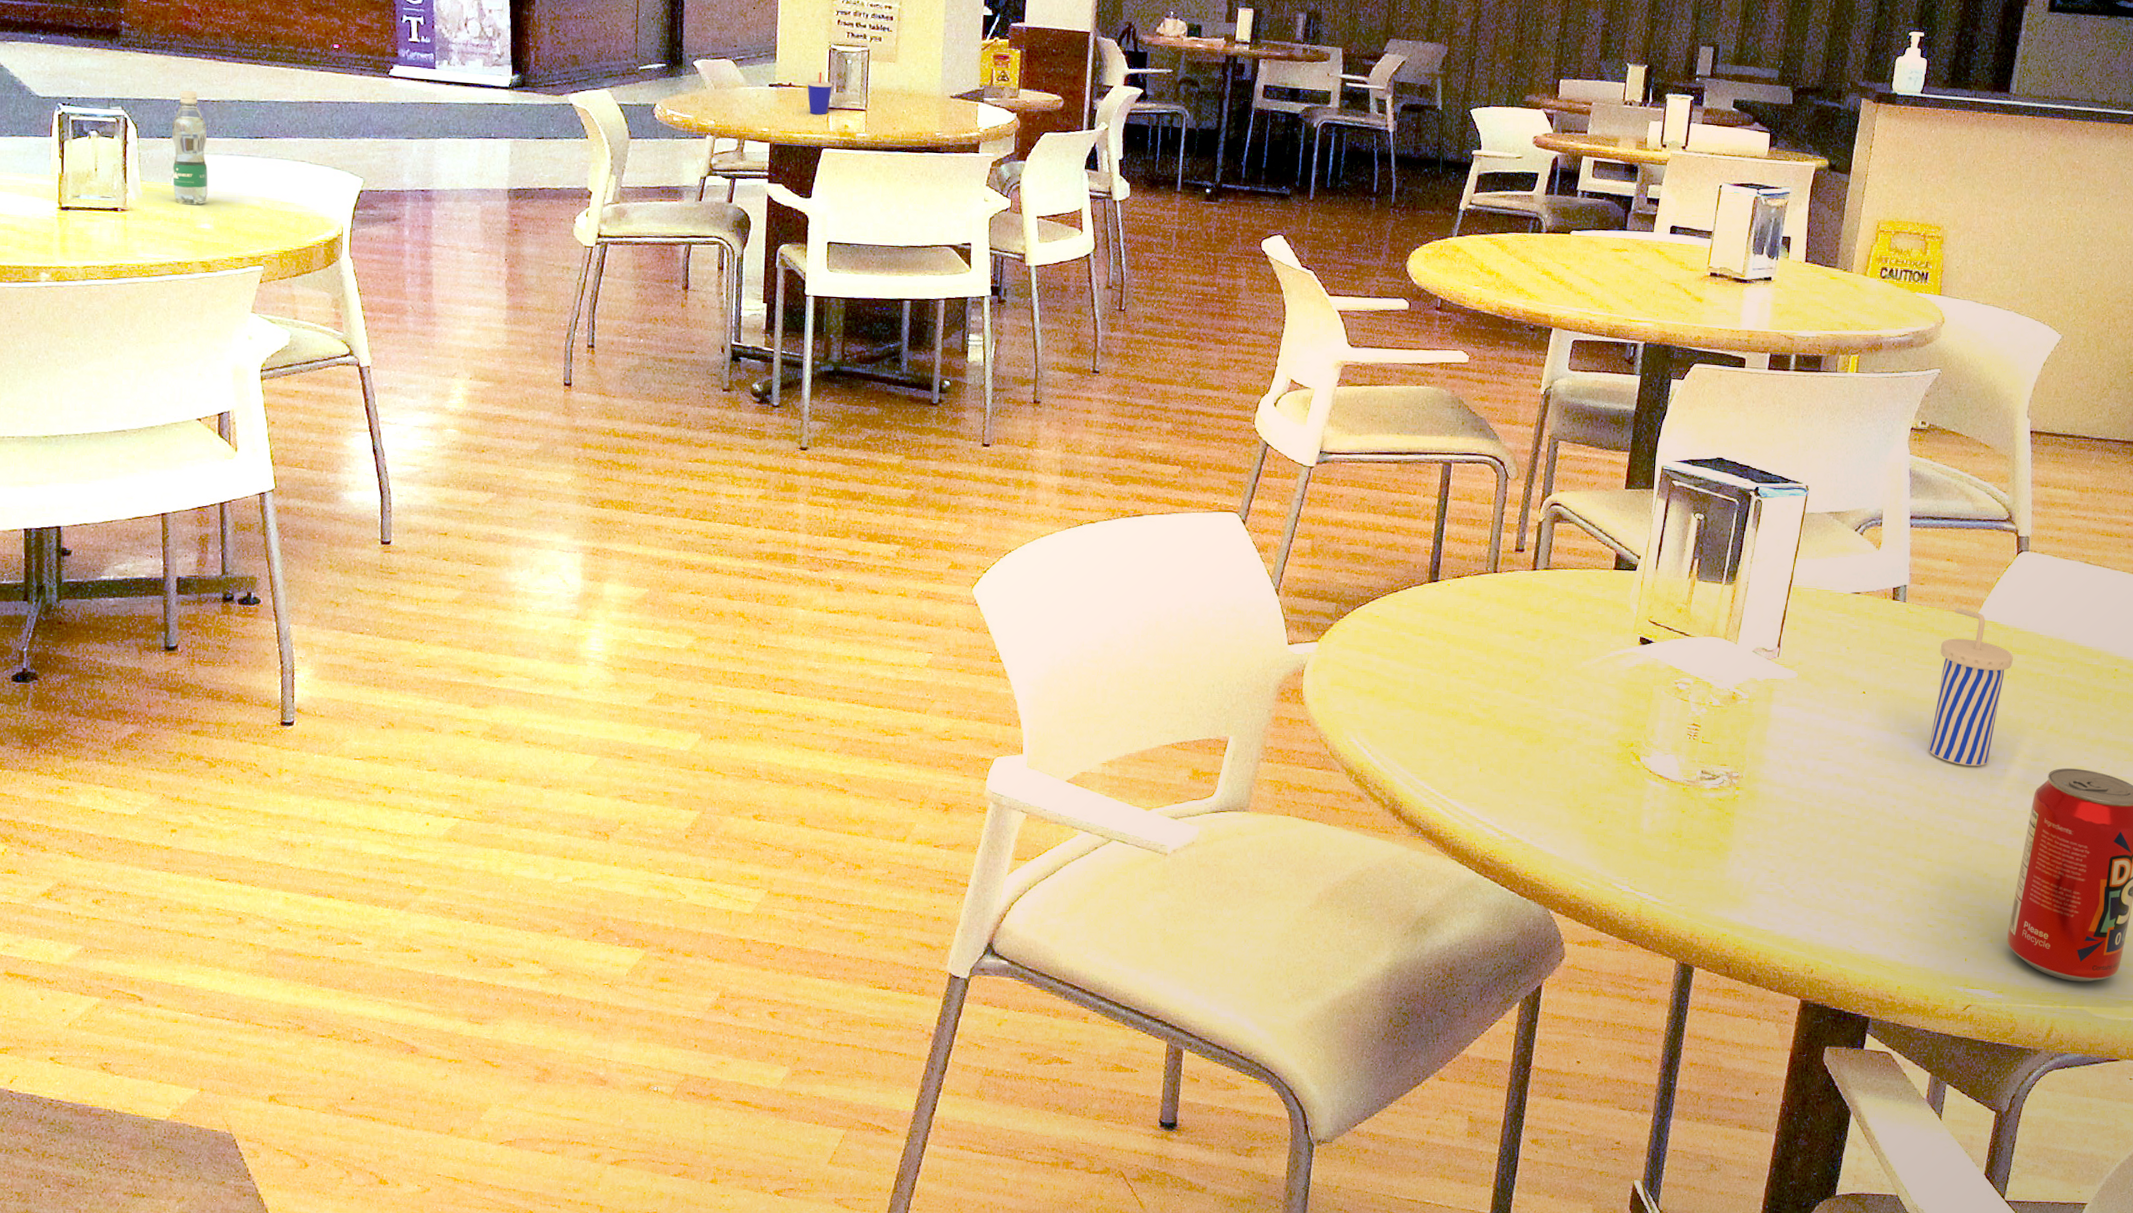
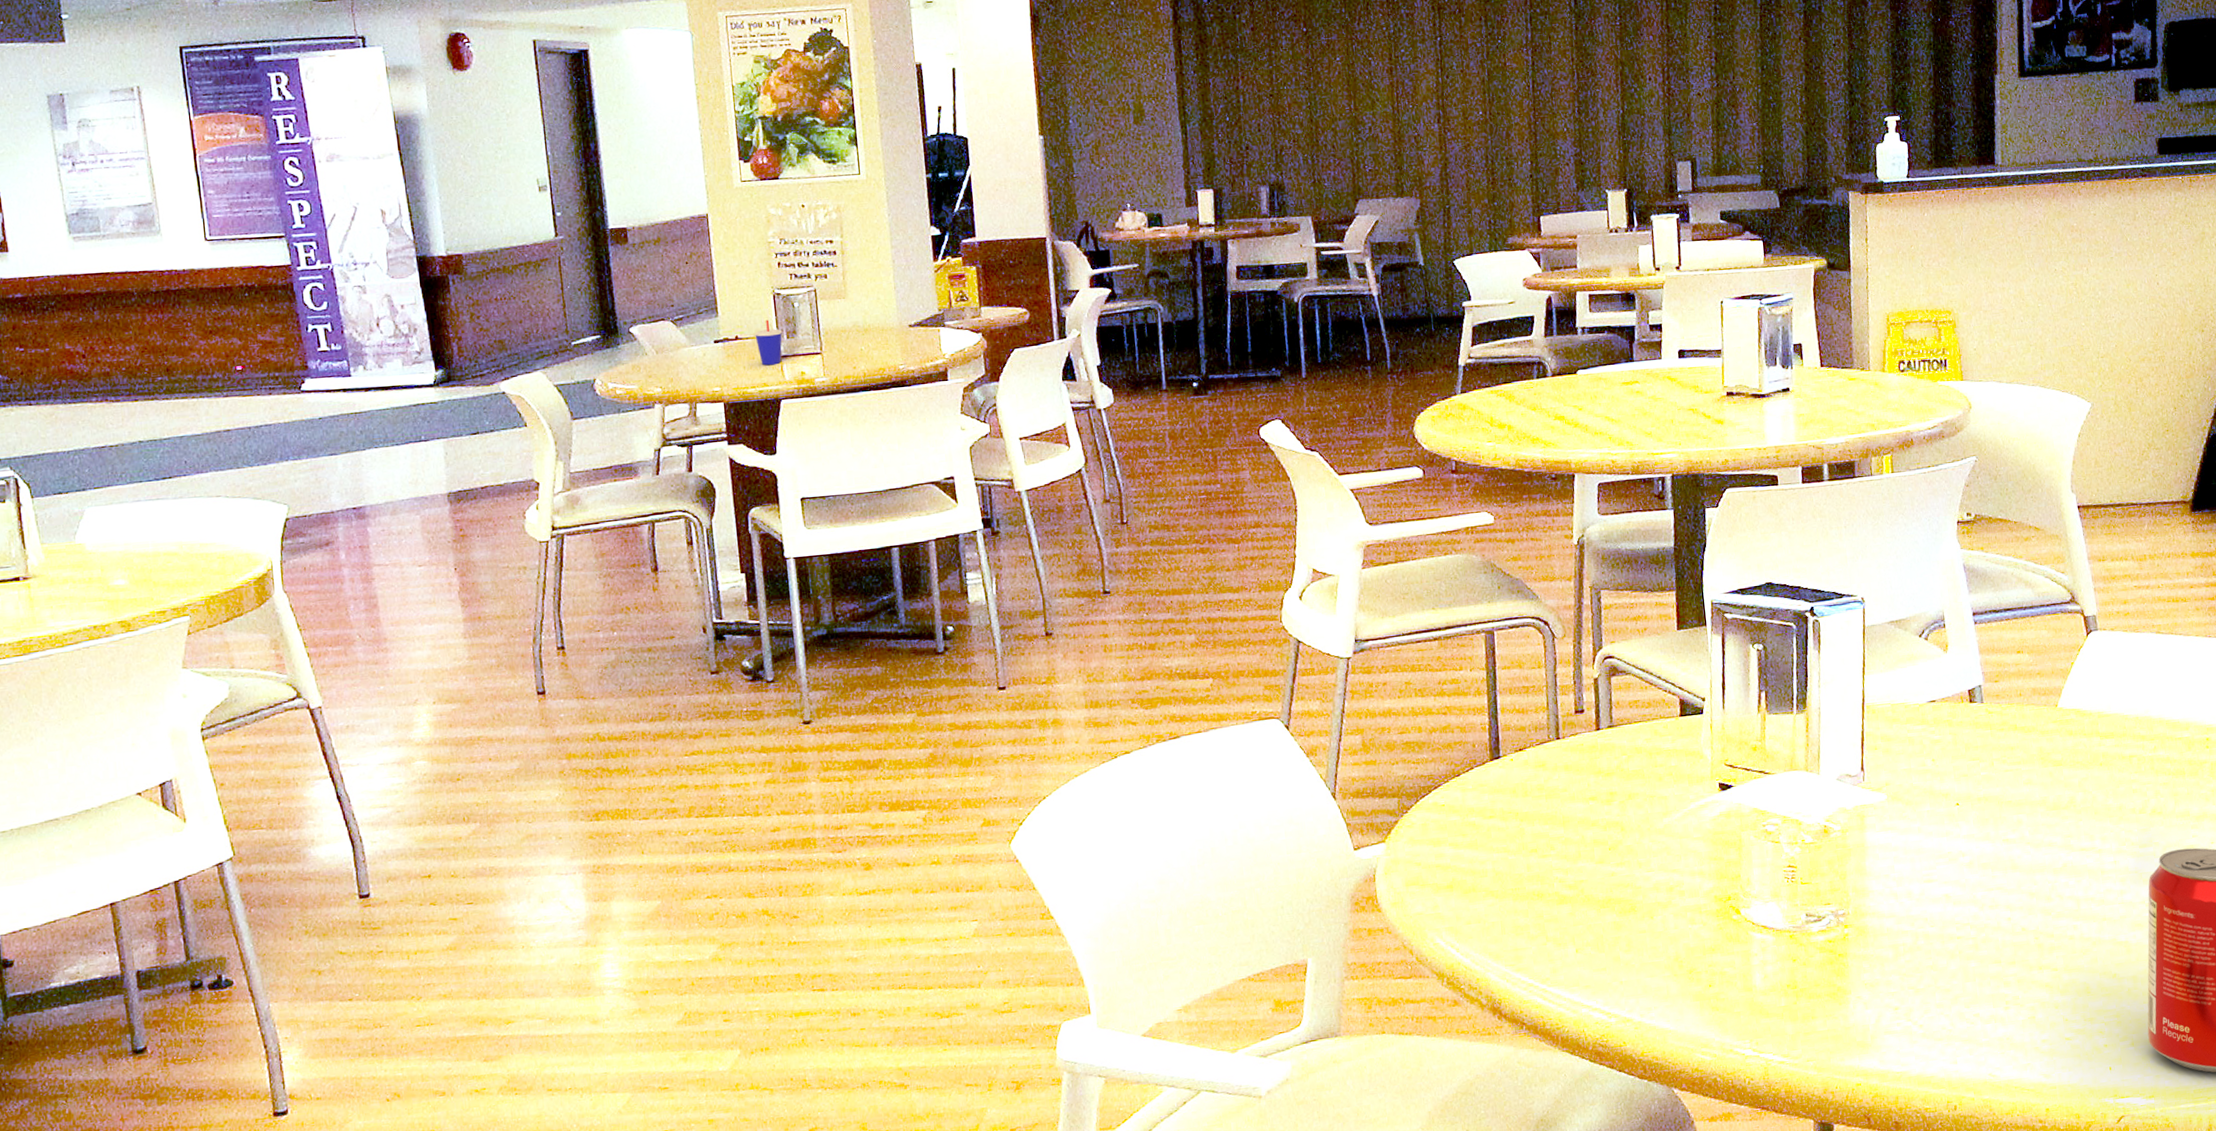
bottle: present [171,91,208,205] -> none [68,439,118,563]
beverage cup: present [1928,608,2013,767] -> none [2026,700,2103,864]

